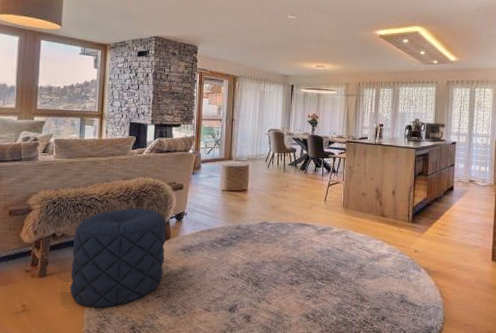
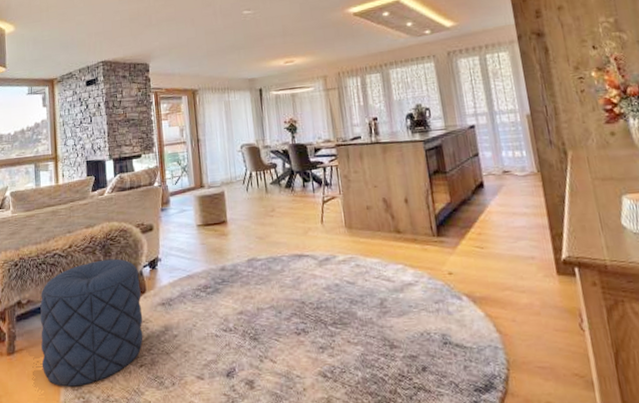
coffee maker: present [424,122,446,142] -> none [430,104,462,130]

